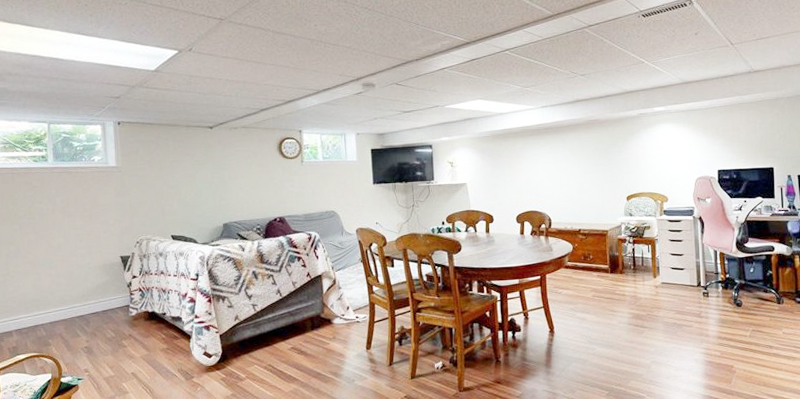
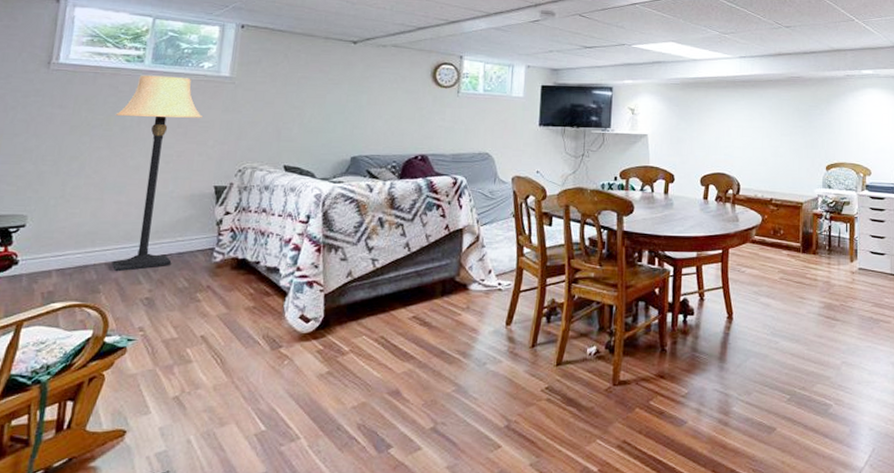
lamp: none [34,170,101,329] -> present [111,75,202,272]

